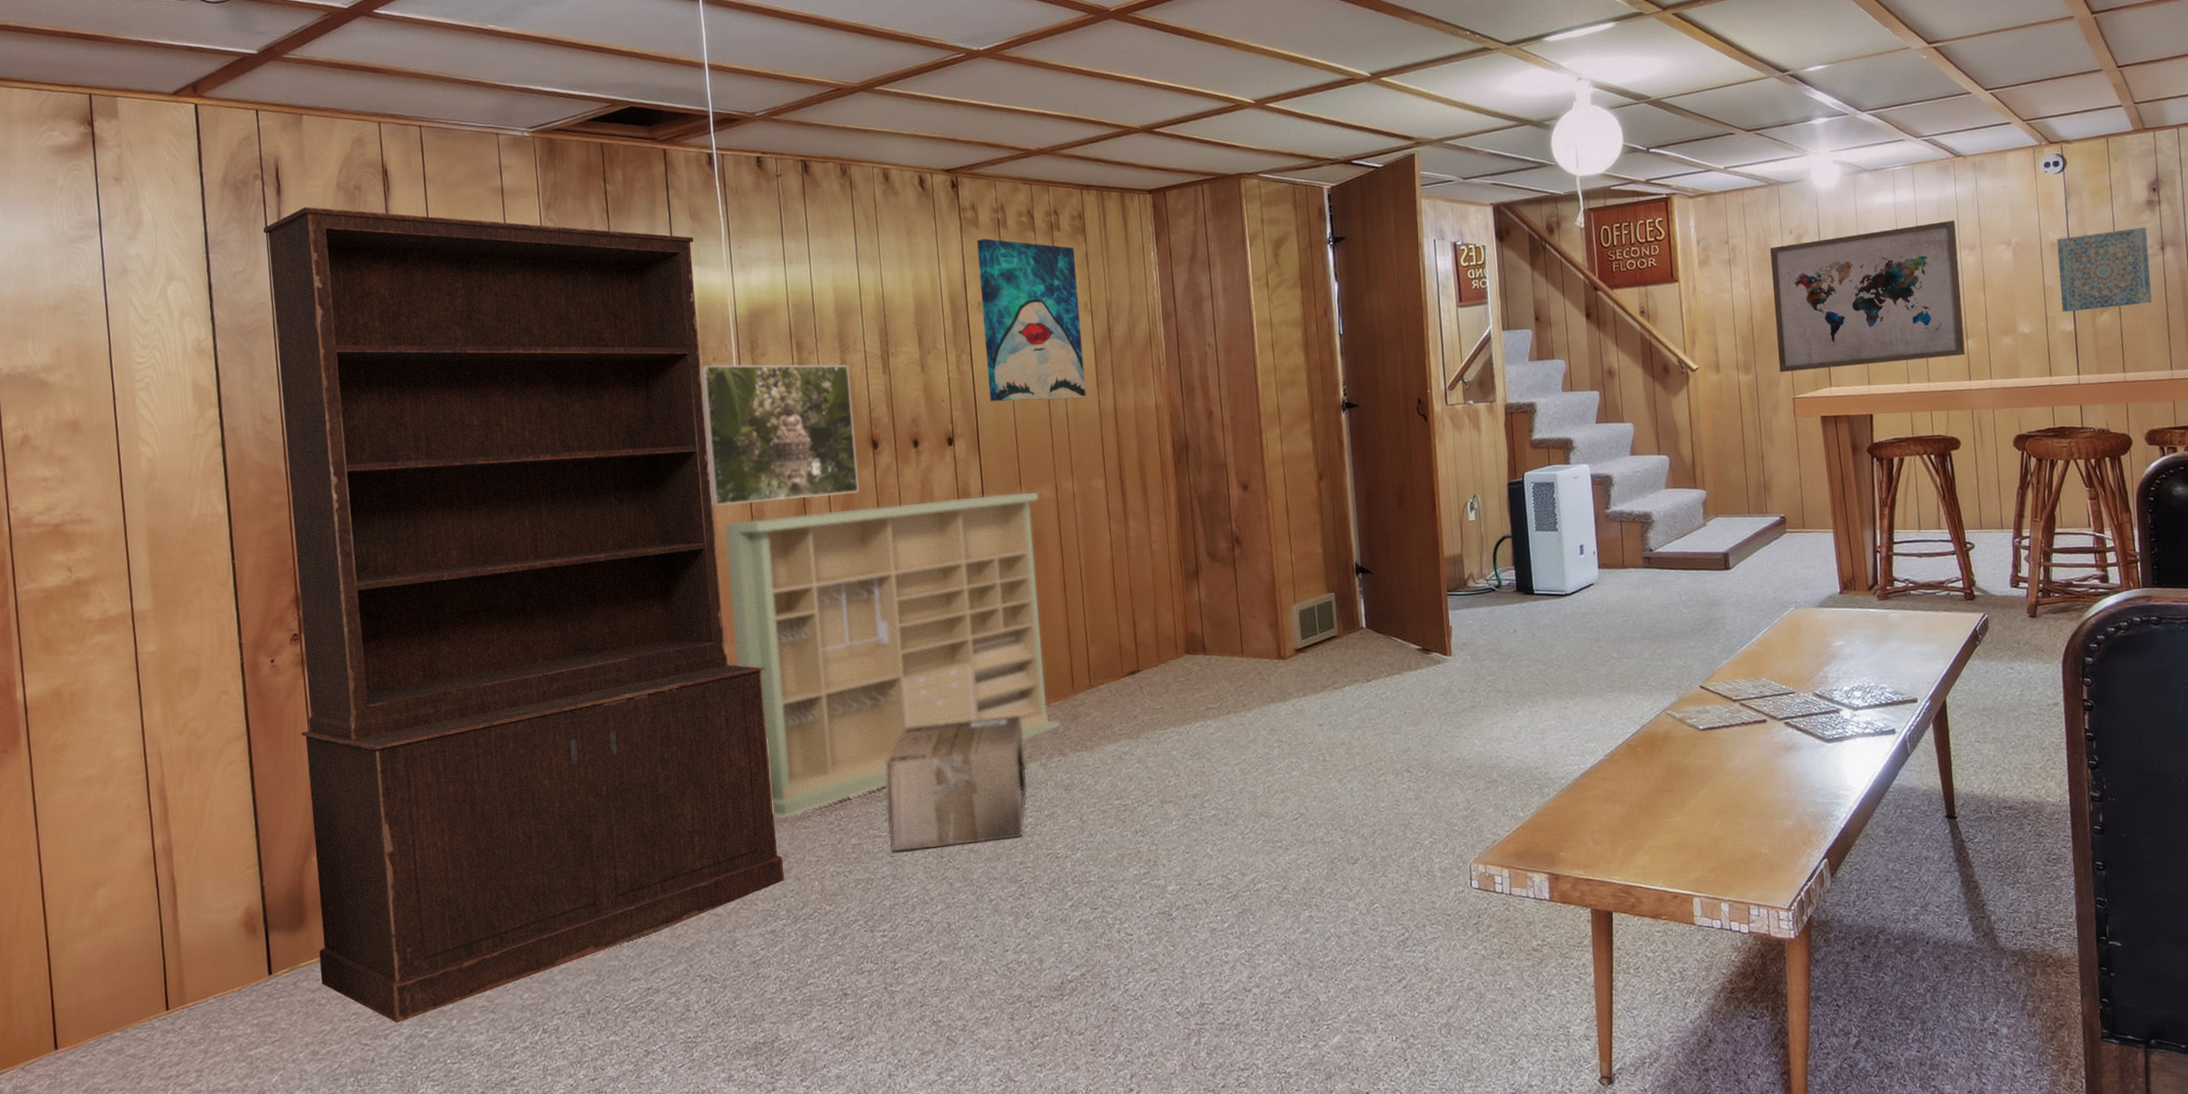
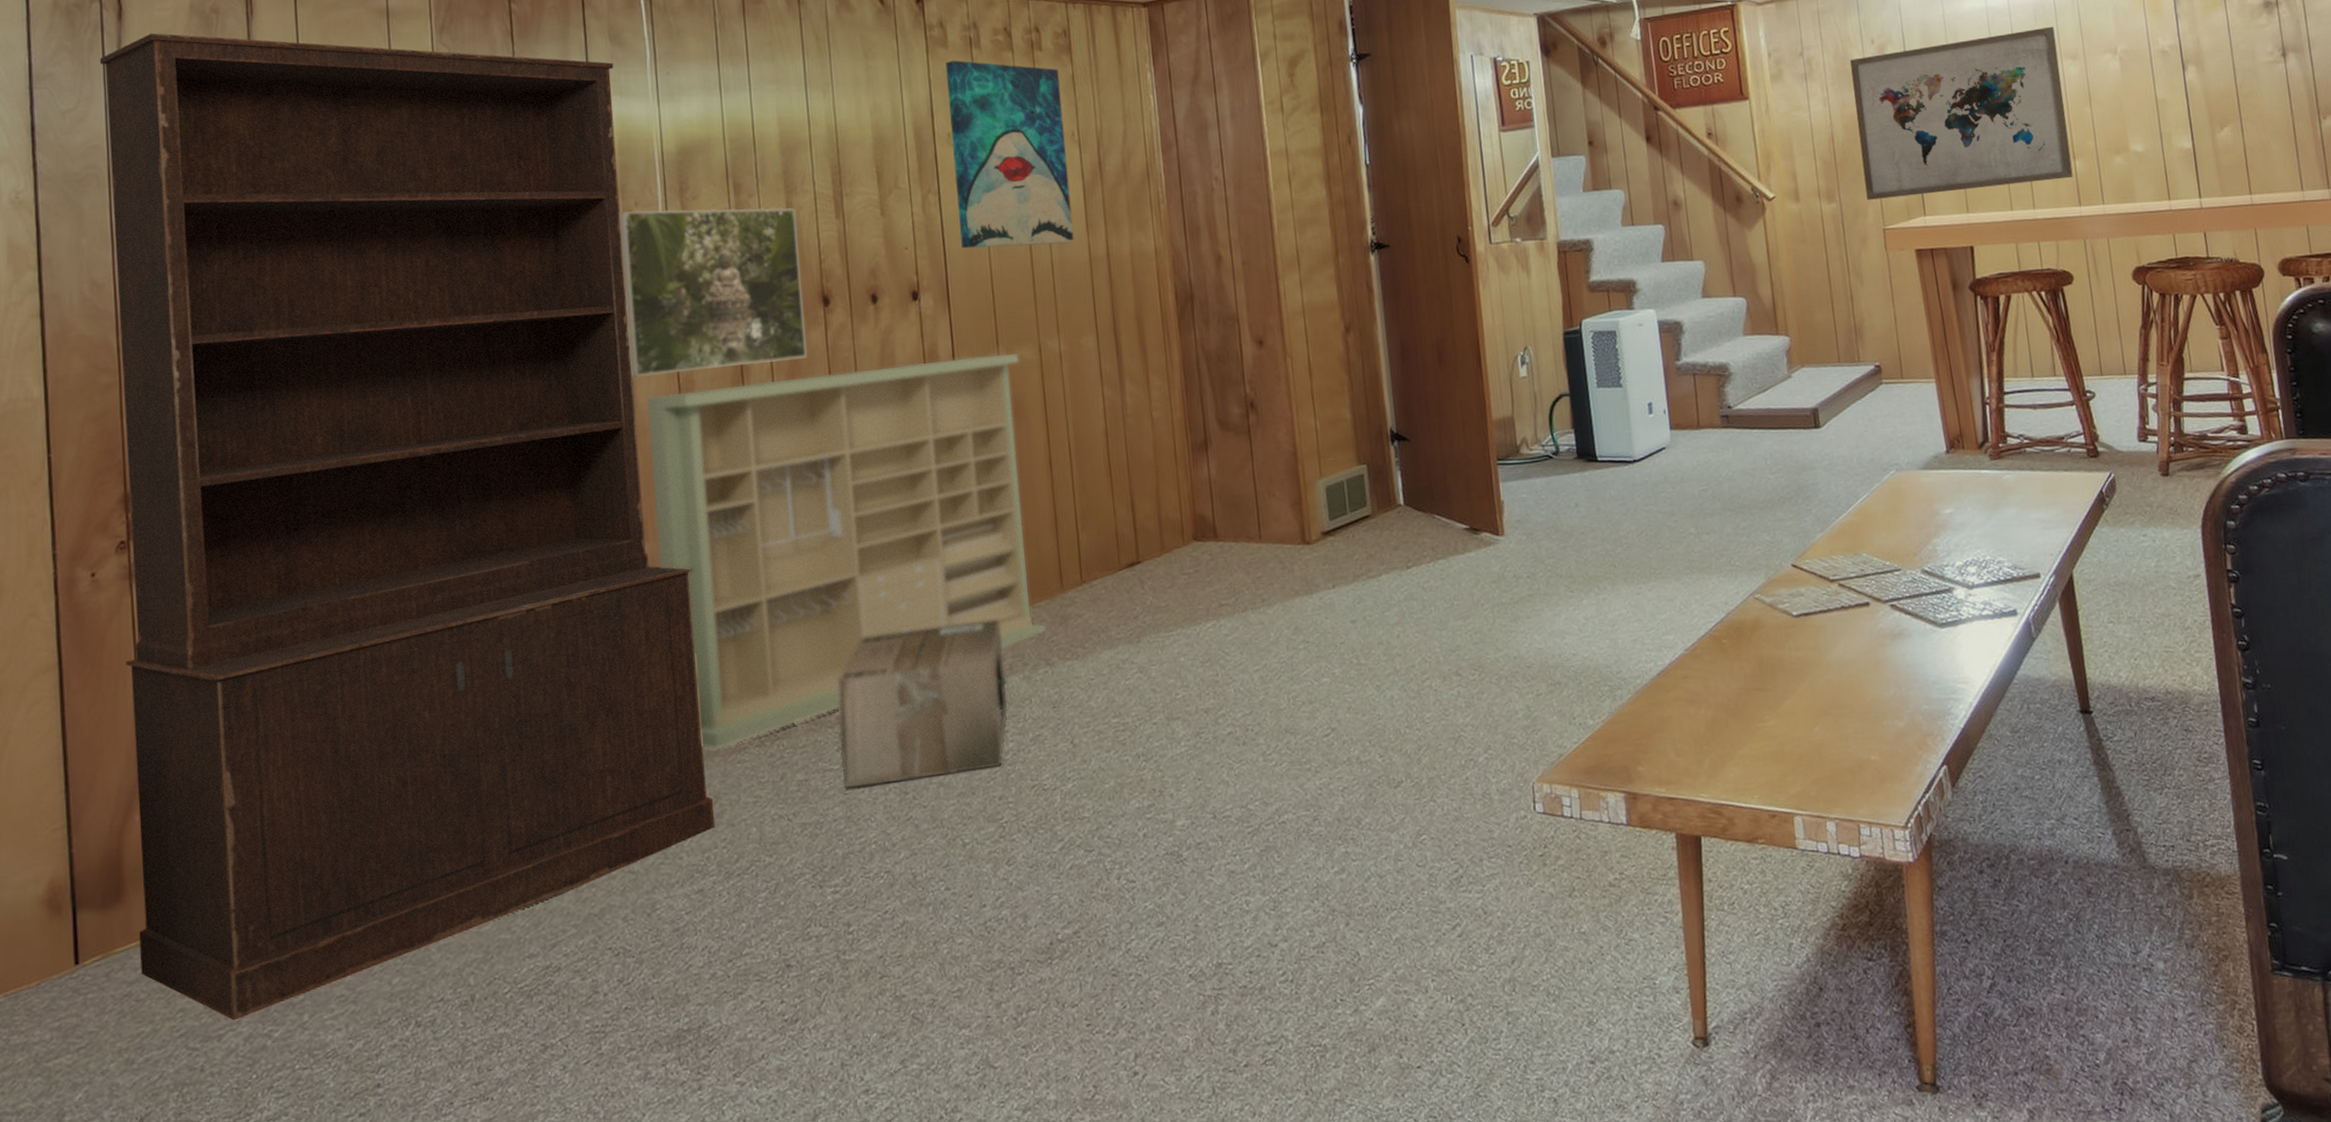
wall art: present [2057,227,2152,313] -> none [2167,31,2276,128]

